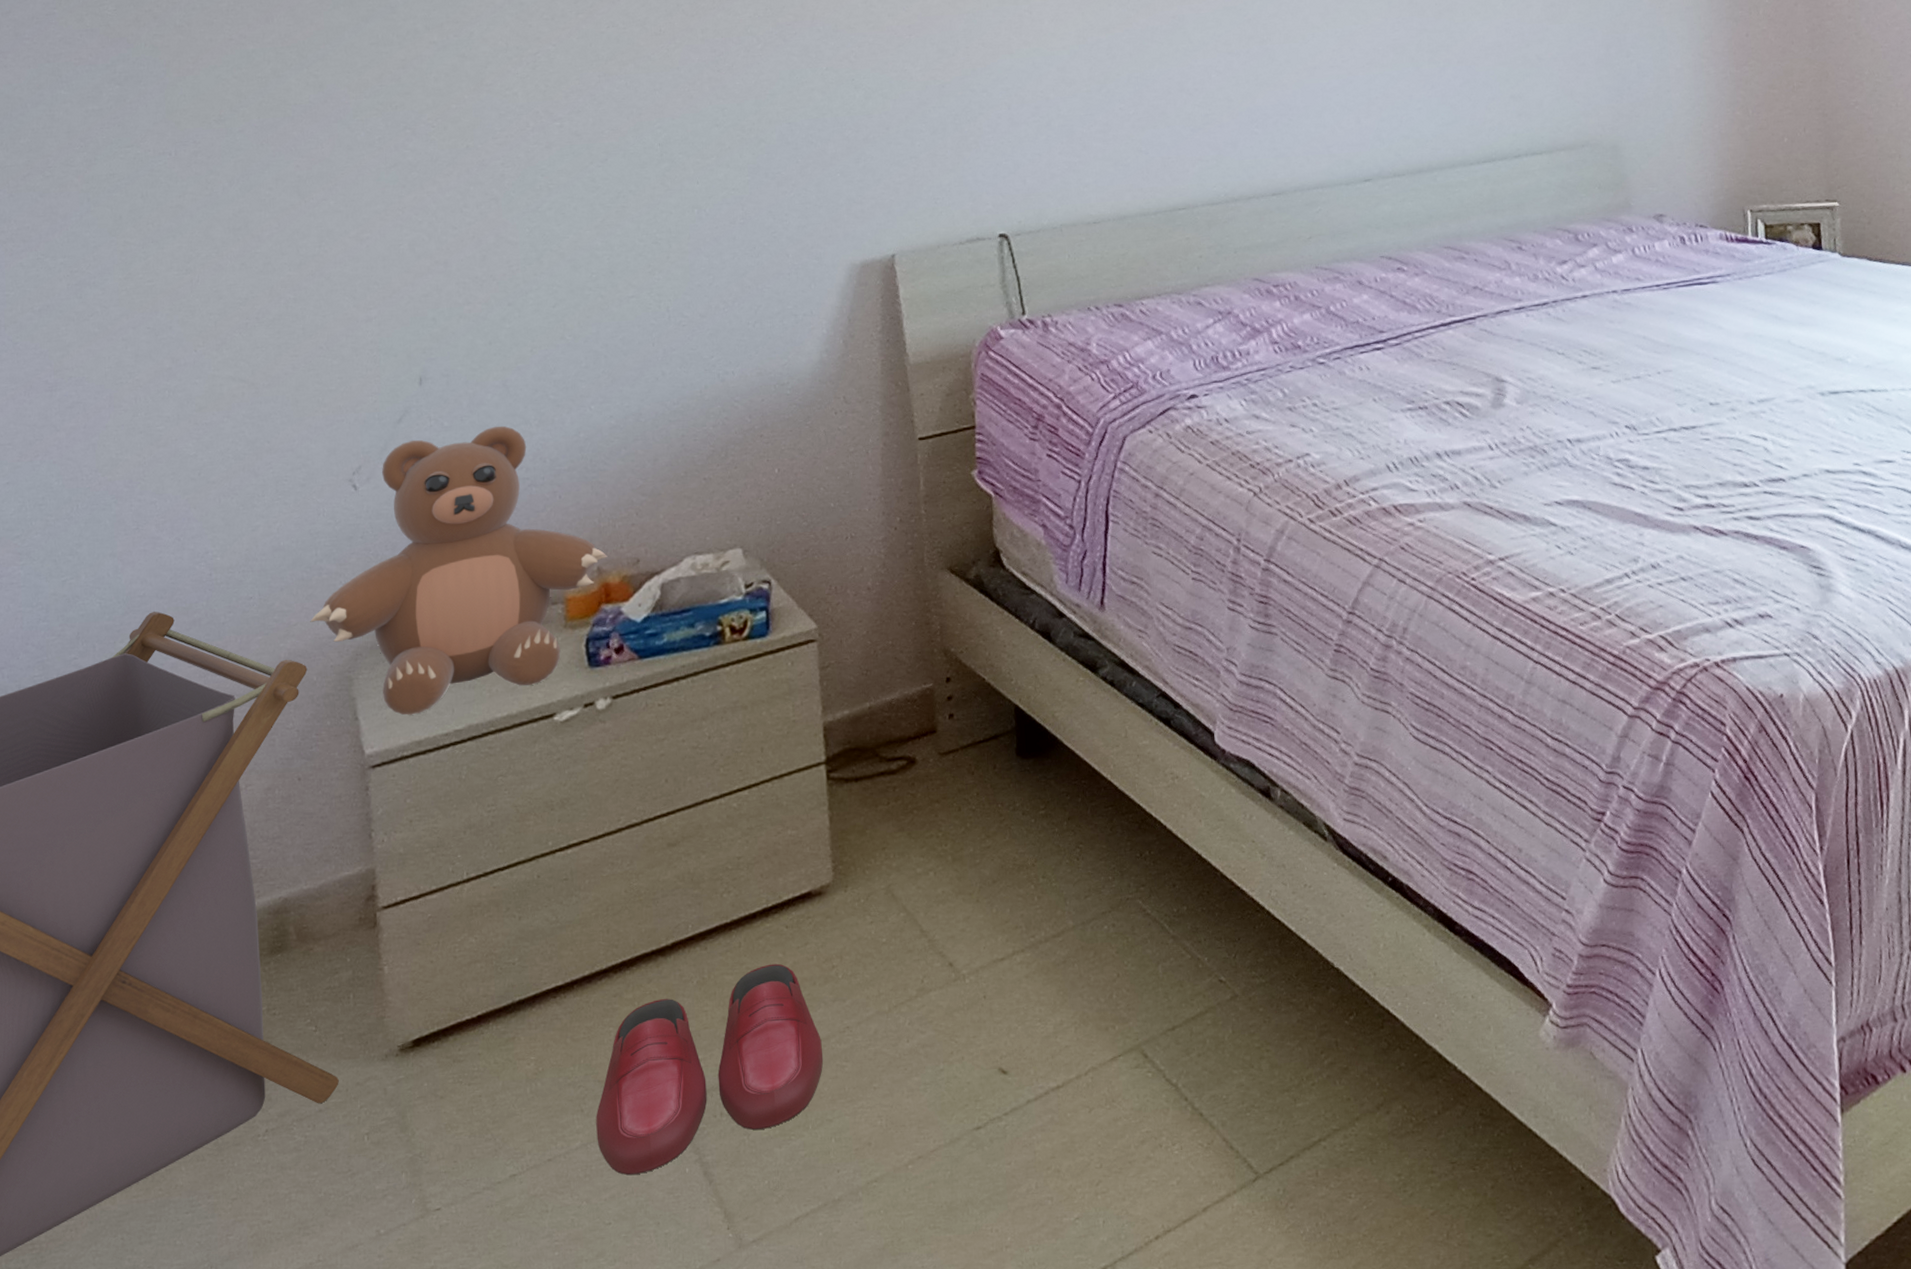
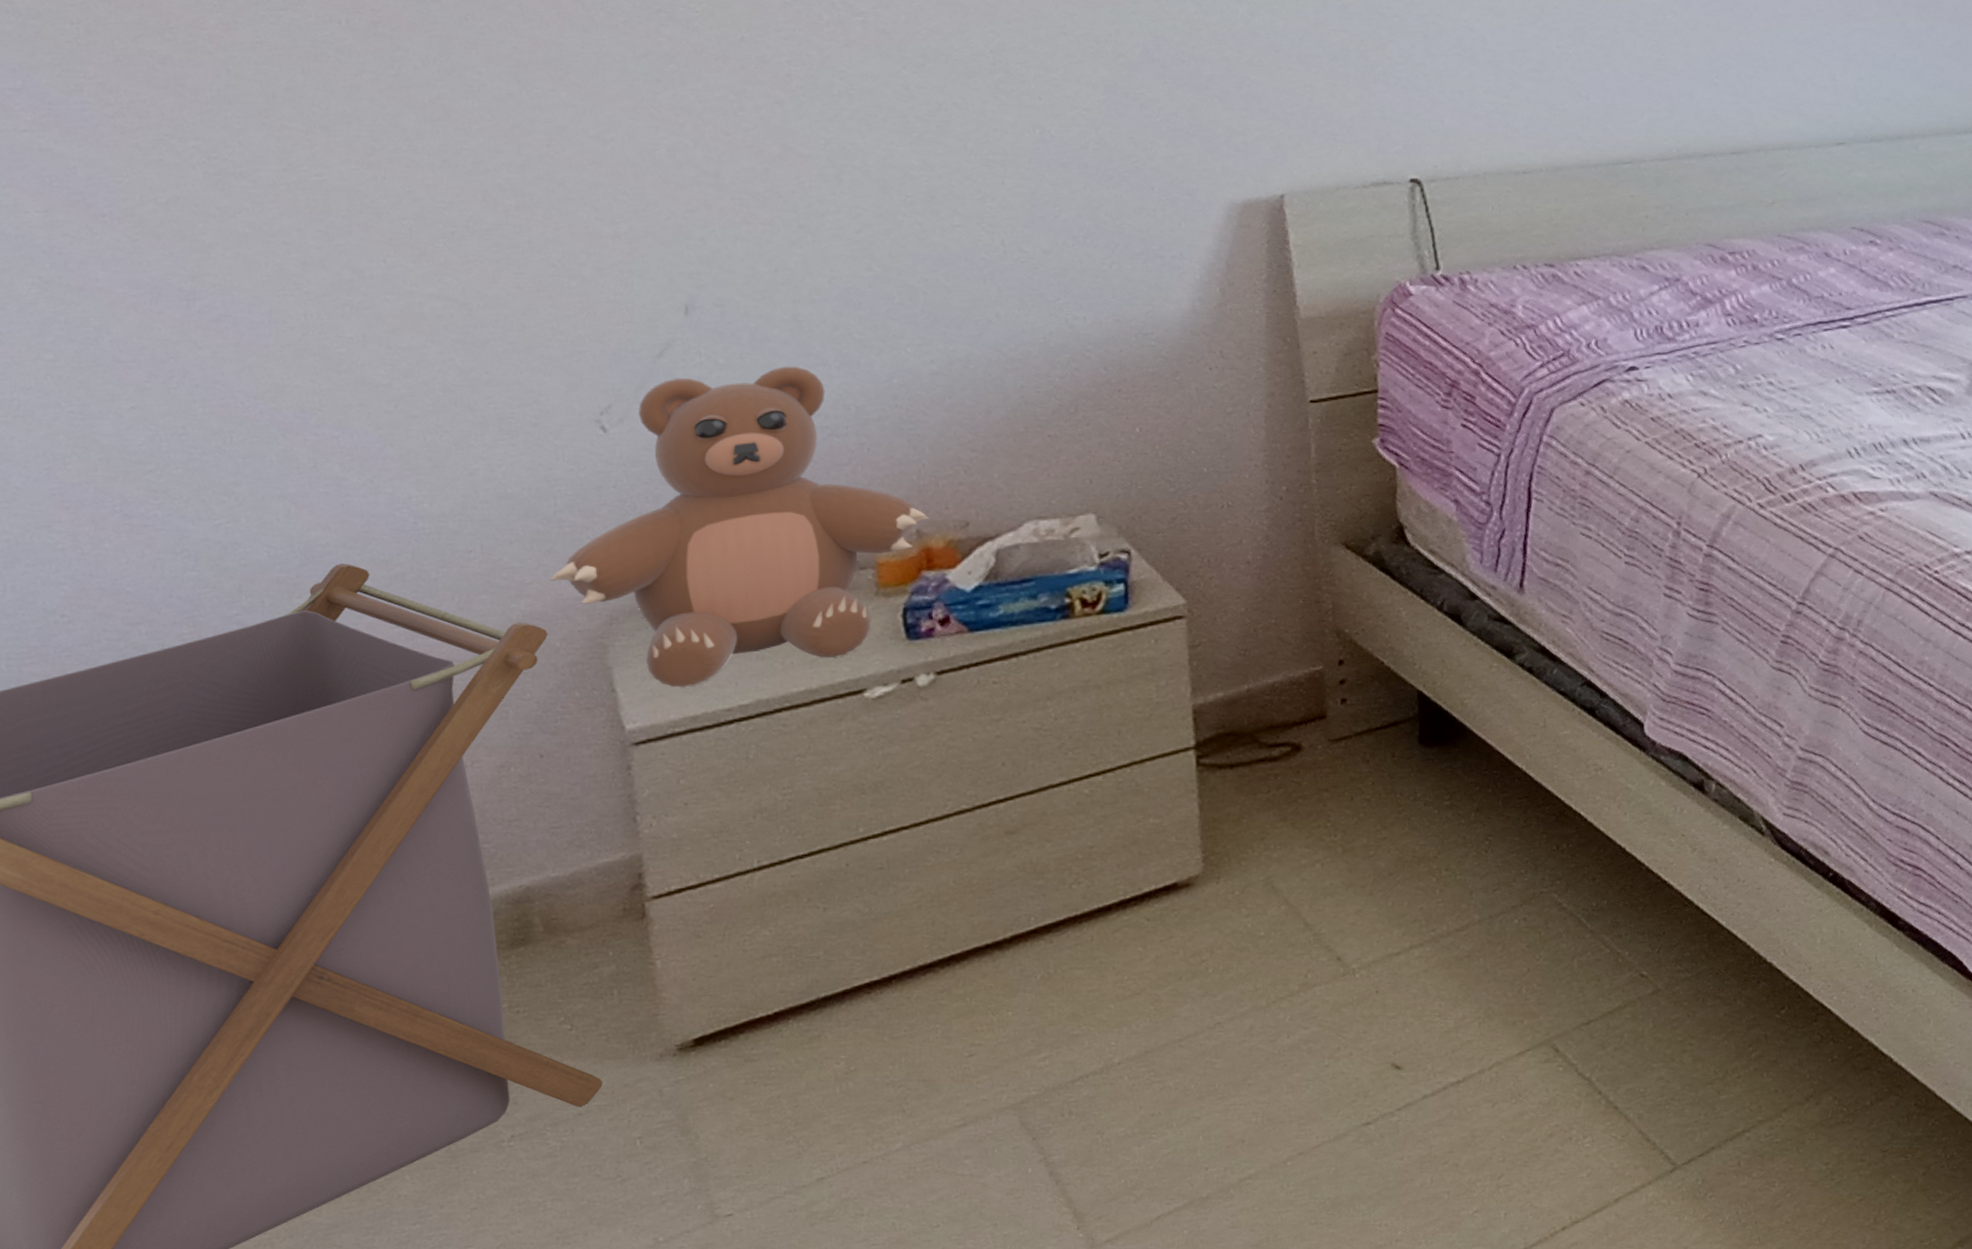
slippers: present [596,963,824,1175] -> none [920,957,1191,1176]

